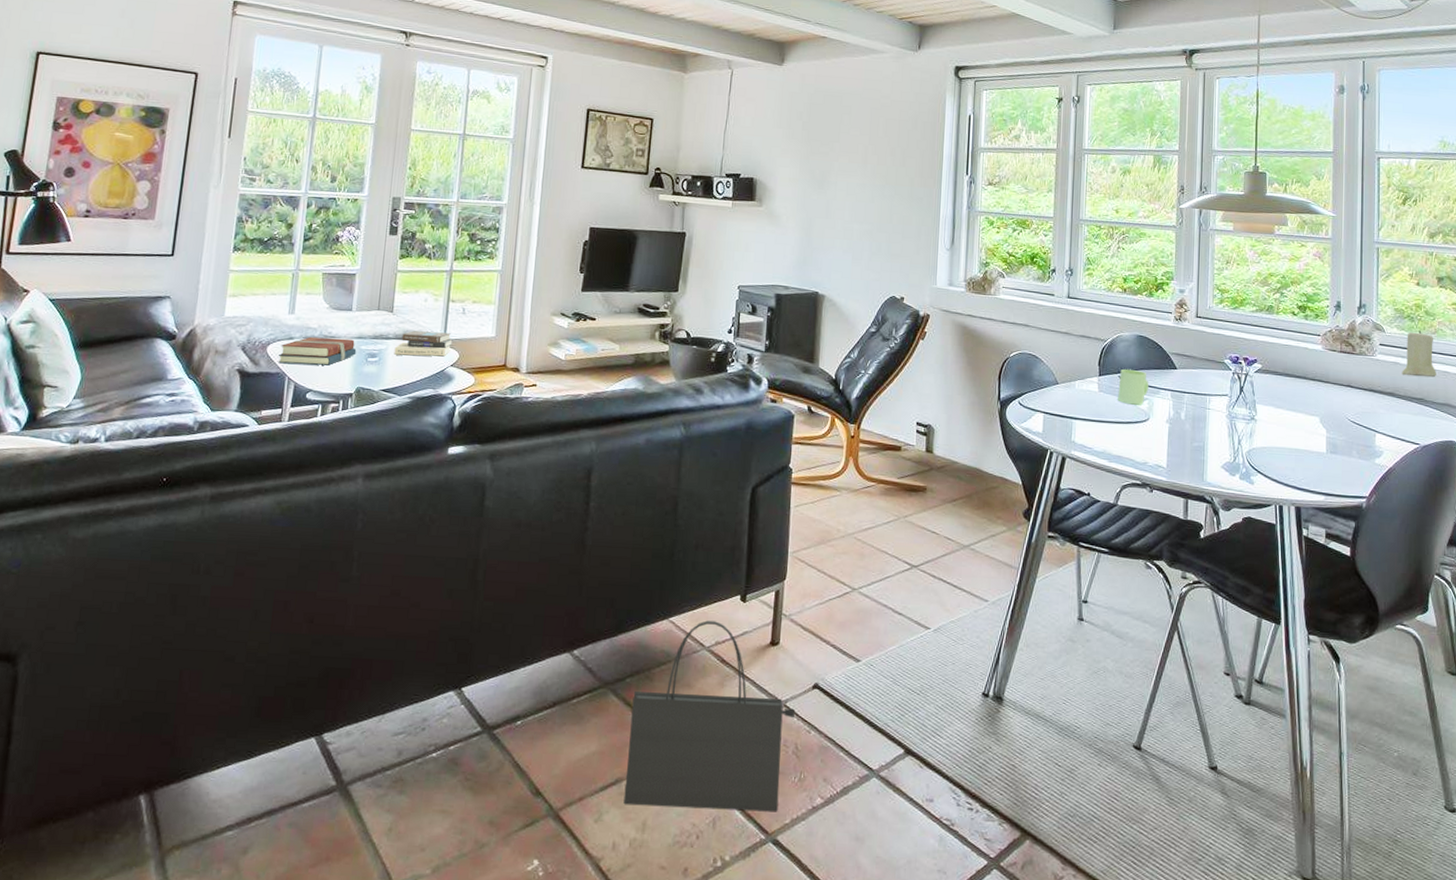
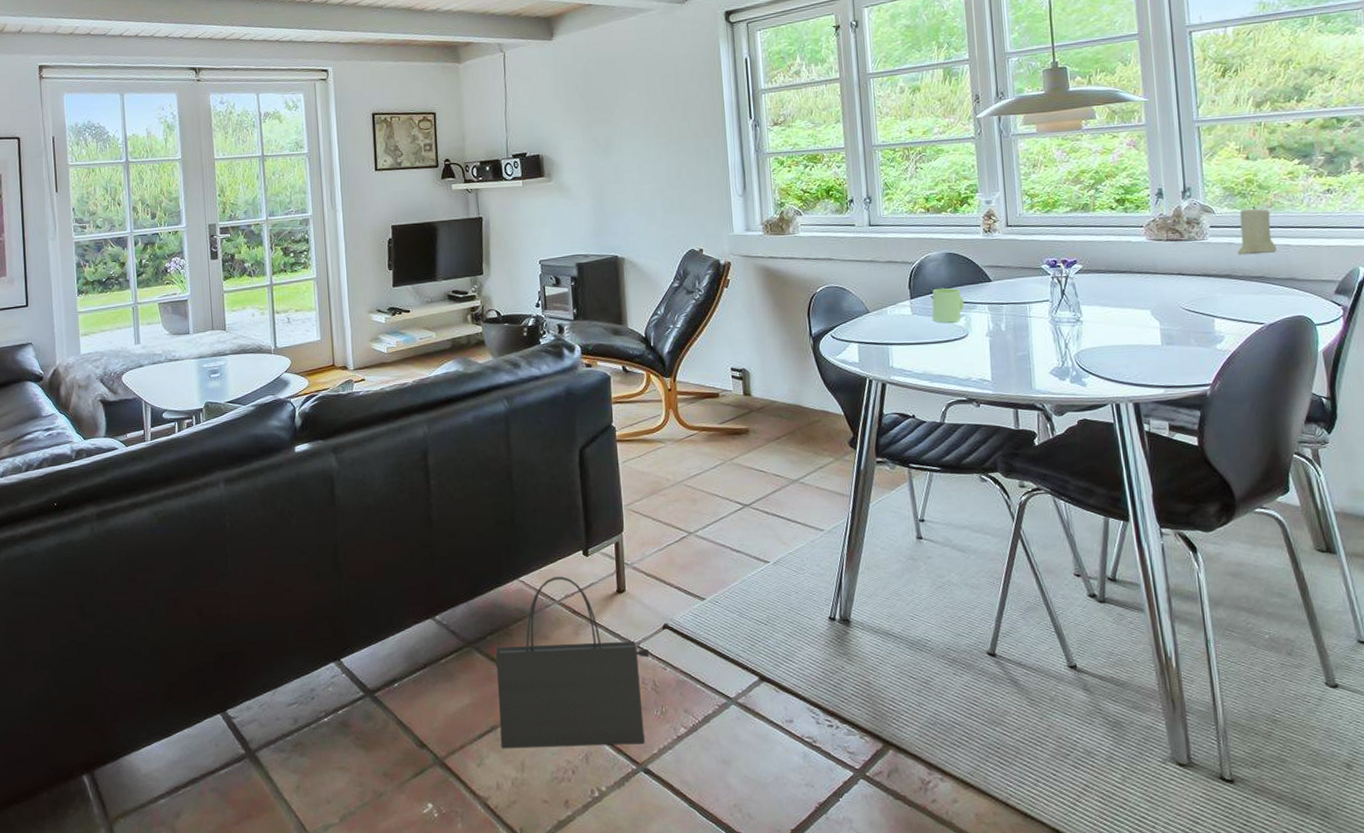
books: present [278,336,357,366] -> none [133,359,200,390]
books: present [394,331,453,357] -> none [232,342,283,369]

